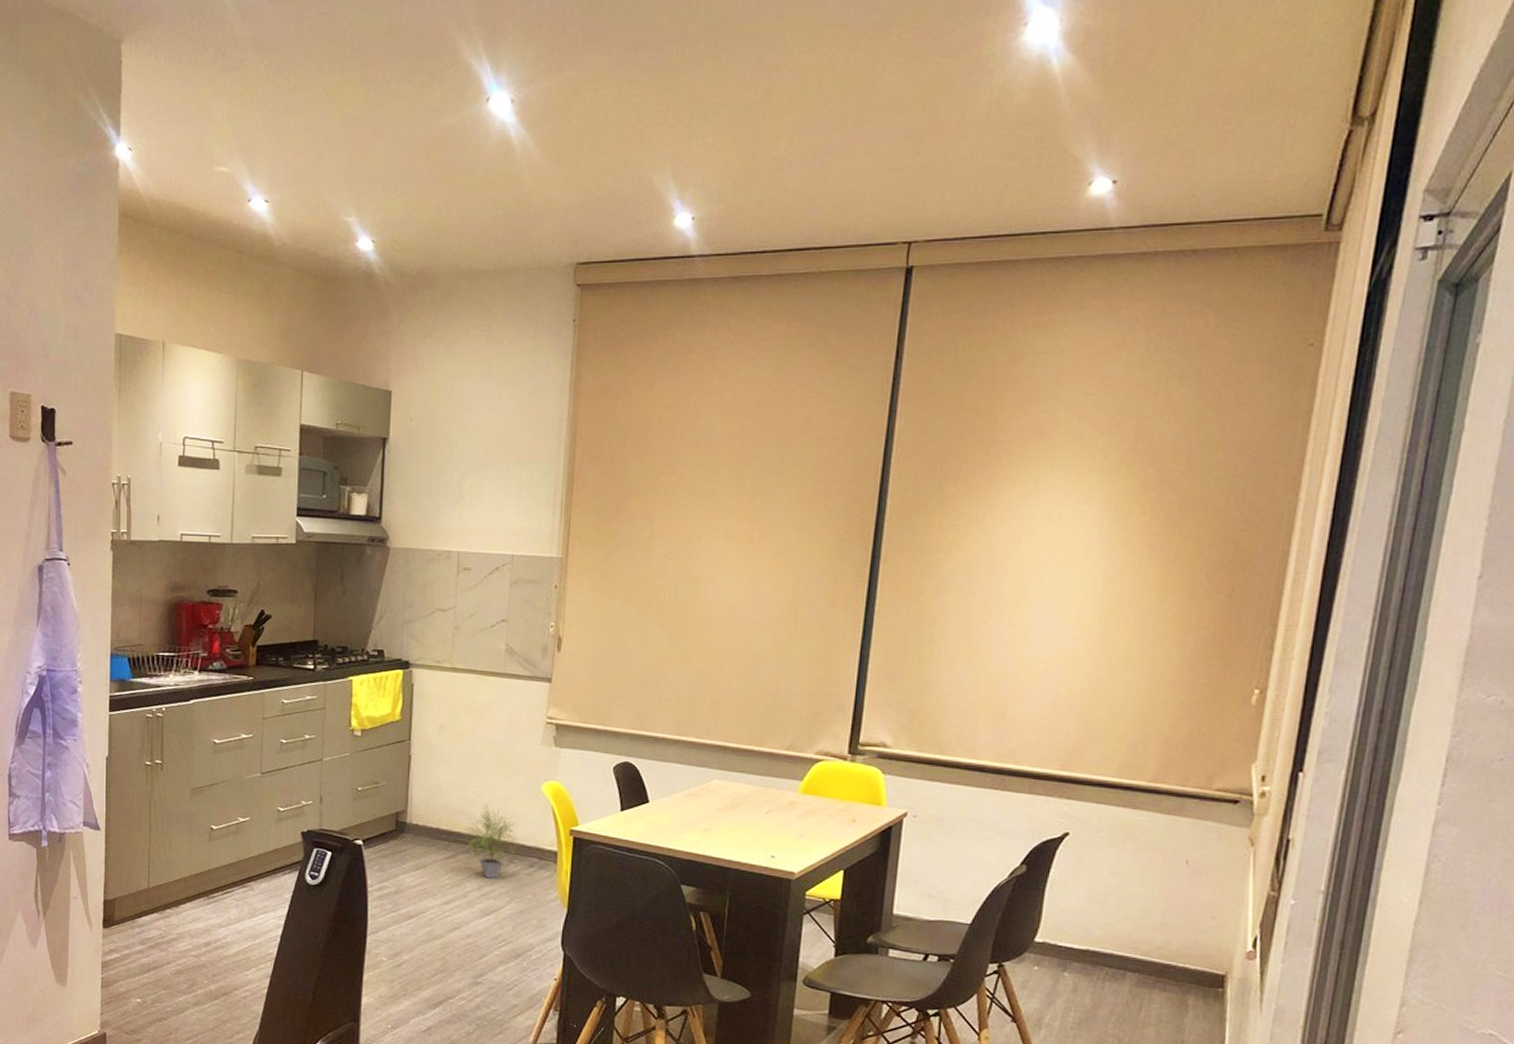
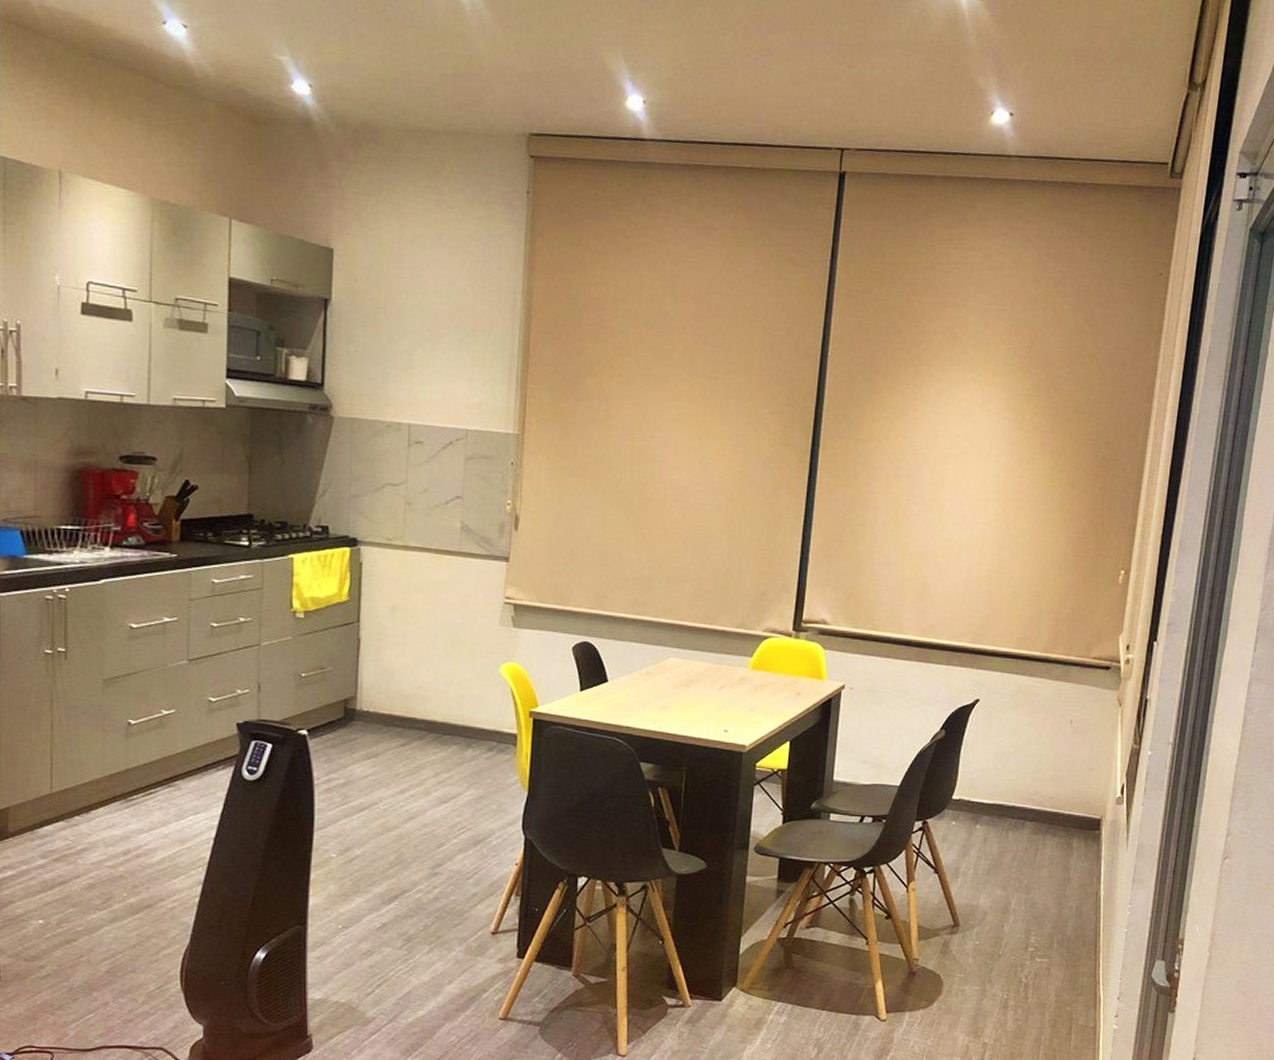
potted plant: present [462,804,520,879] -> none [417,687,478,765]

